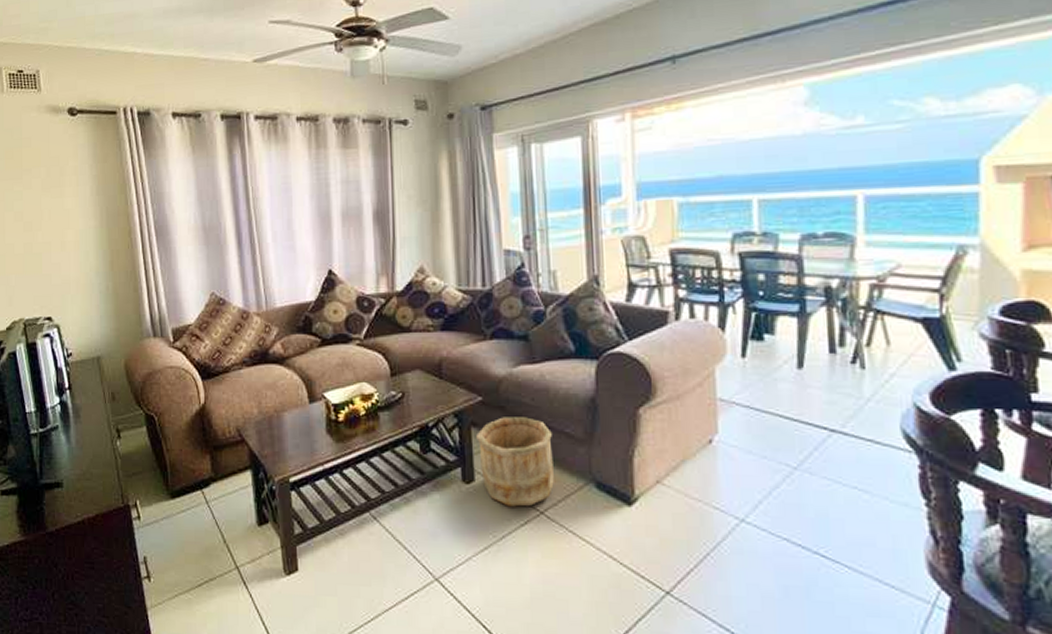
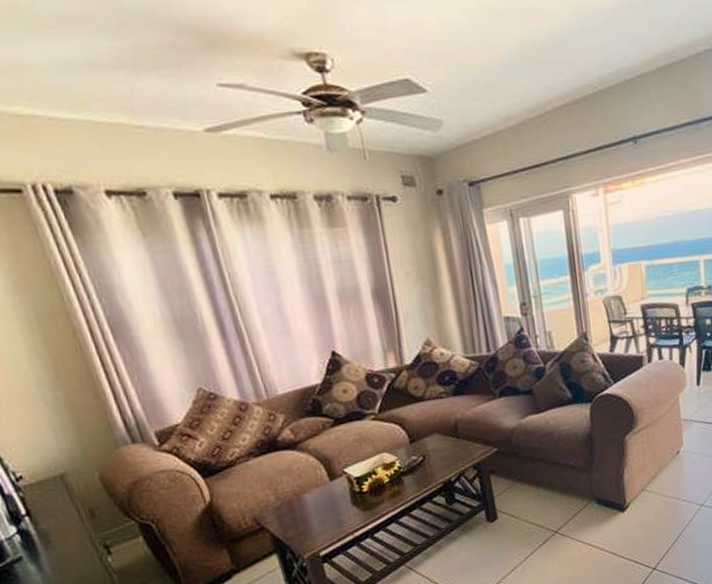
wooden bucket: present [477,417,554,507] -> none [495,458,564,533]

